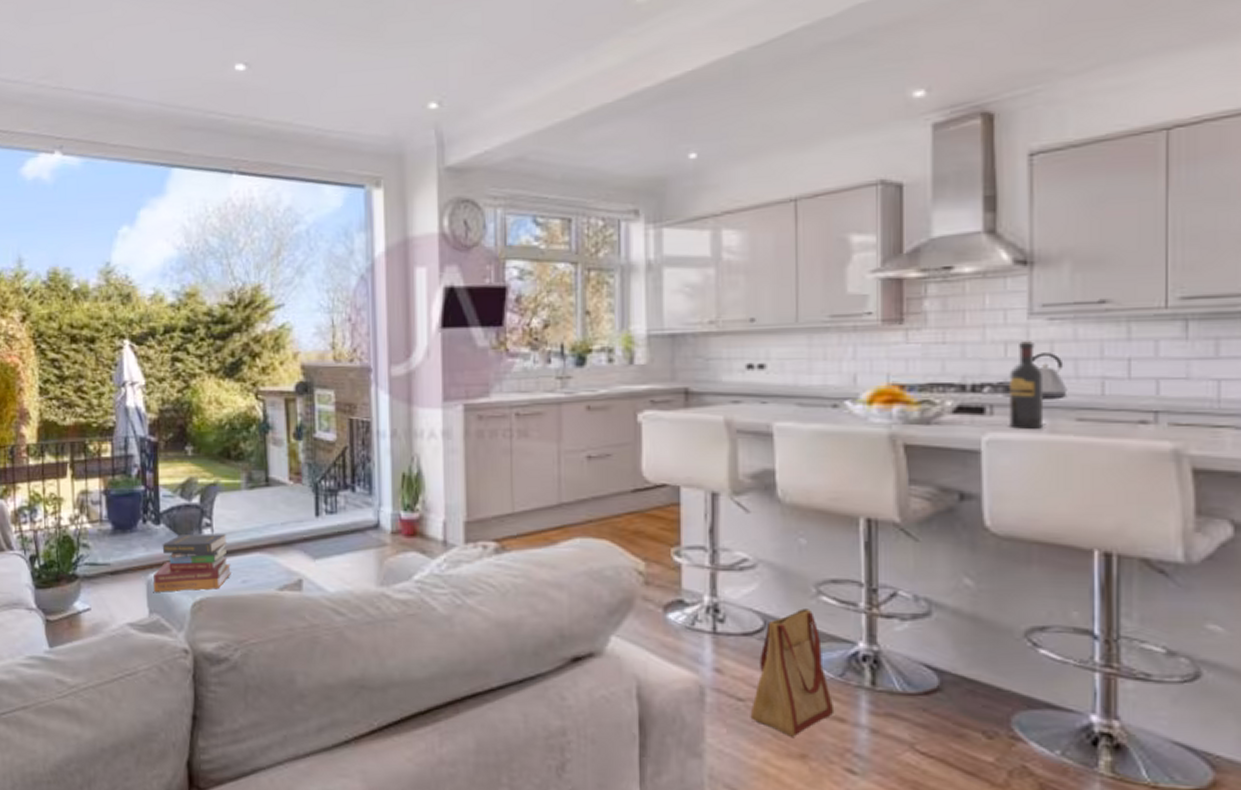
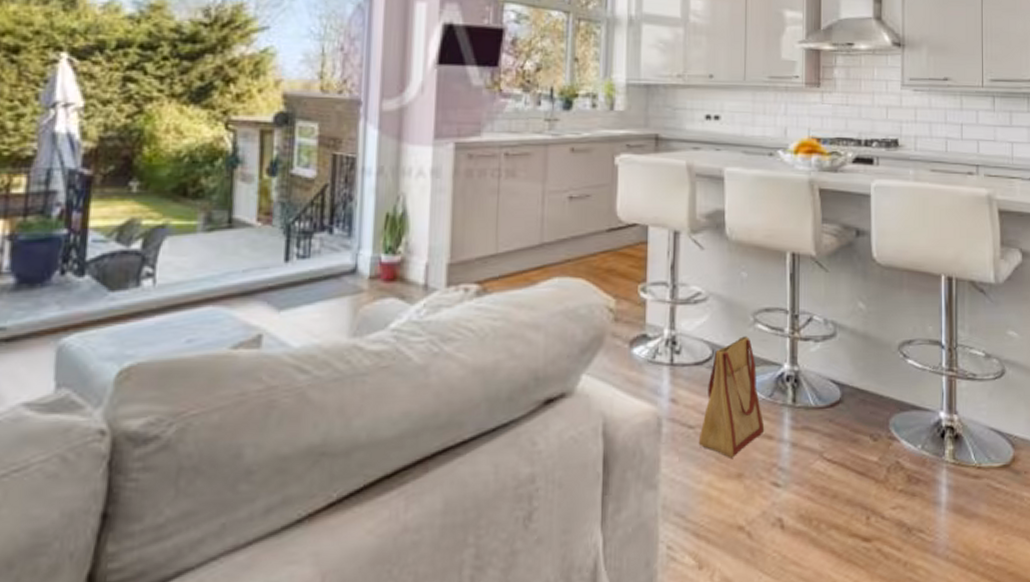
books: present [153,533,231,592] -> none [65,285,174,360]
wine bottle: present [1008,341,1044,430] -> none [888,107,911,178]
kettle: present [1033,353,1068,400] -> none [904,116,925,154]

